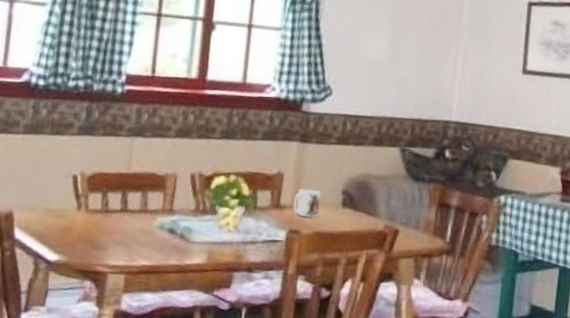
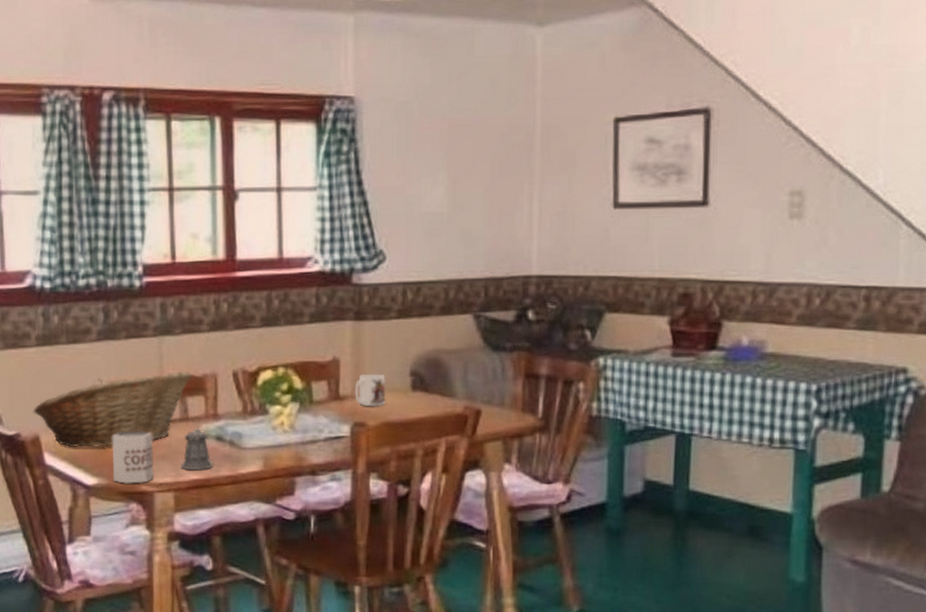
fruit basket: none [11,167,155,228] -> present [33,371,192,447]
mug: none [73,216,114,264] -> present [112,431,154,484]
pepper shaker: none [134,220,163,258] -> present [181,428,213,471]

